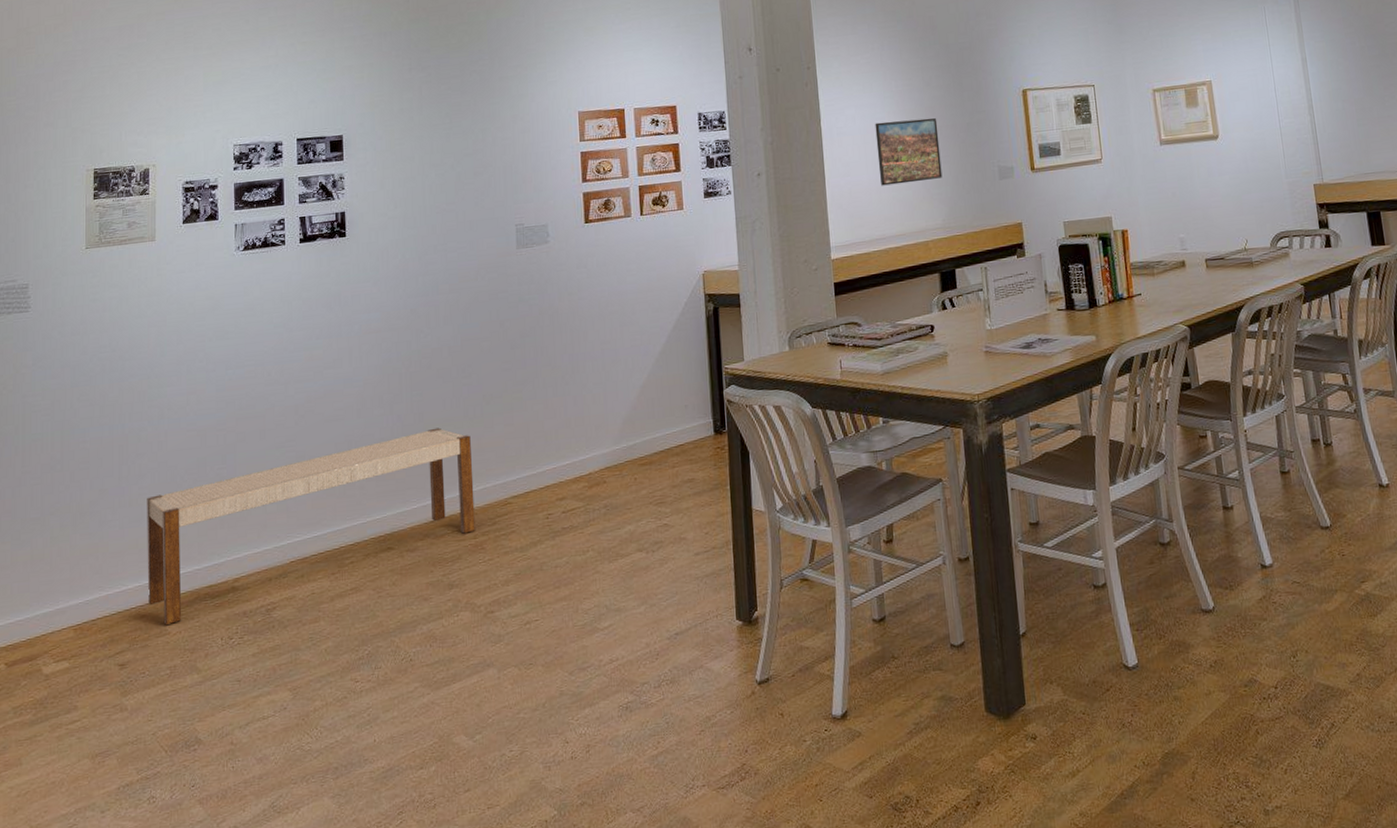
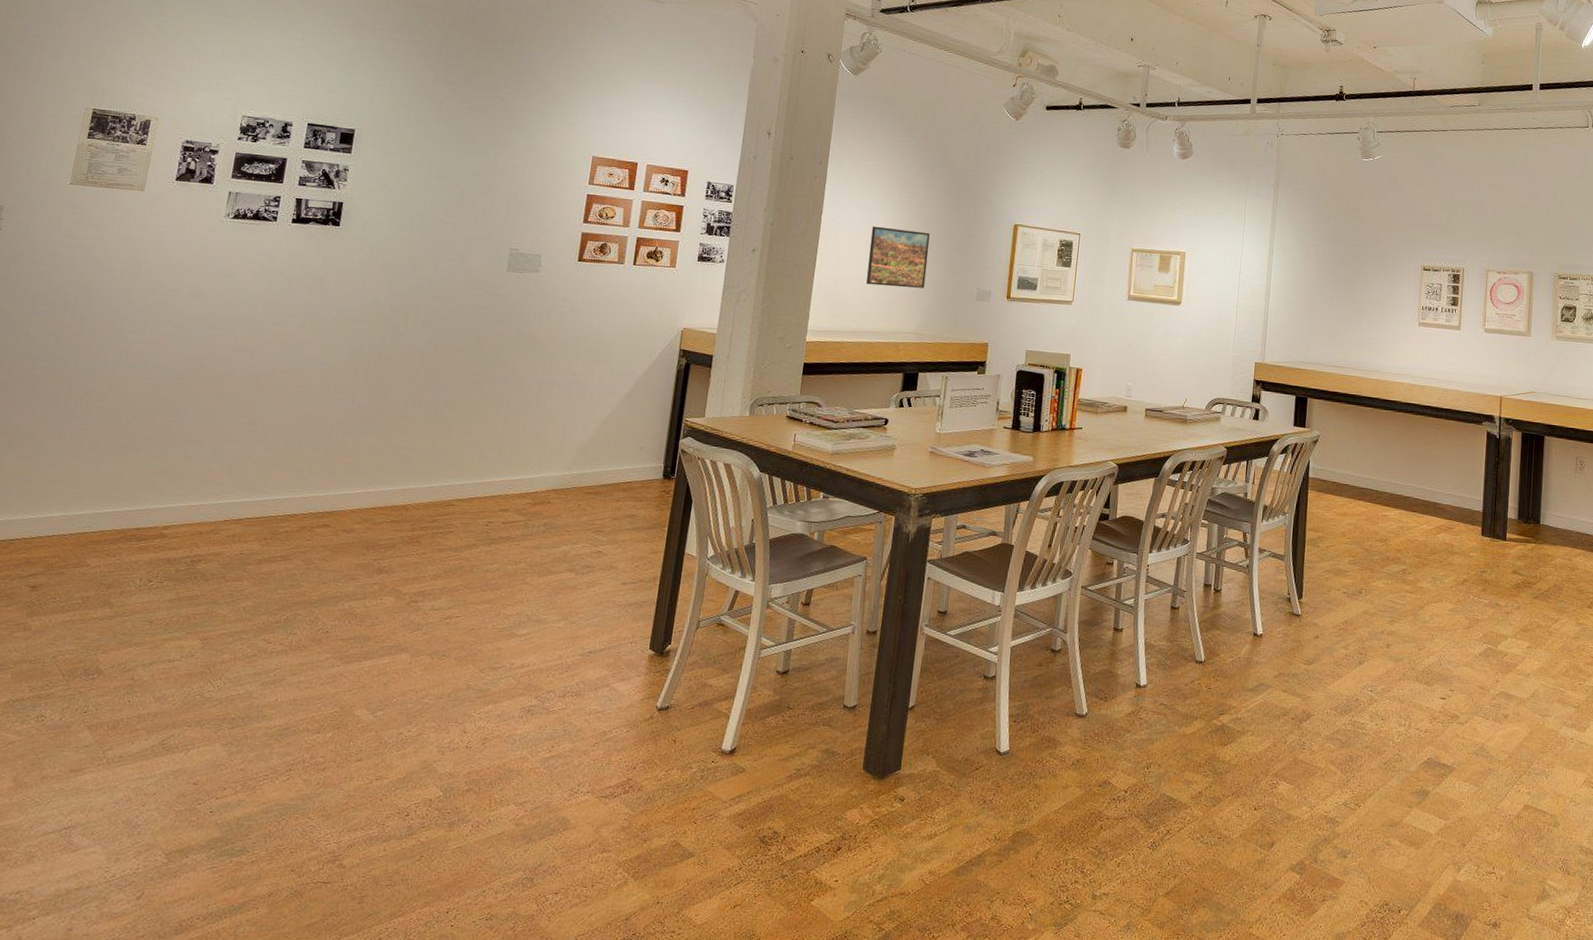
bench: present [147,427,475,626] -> none [71,422,427,558]

